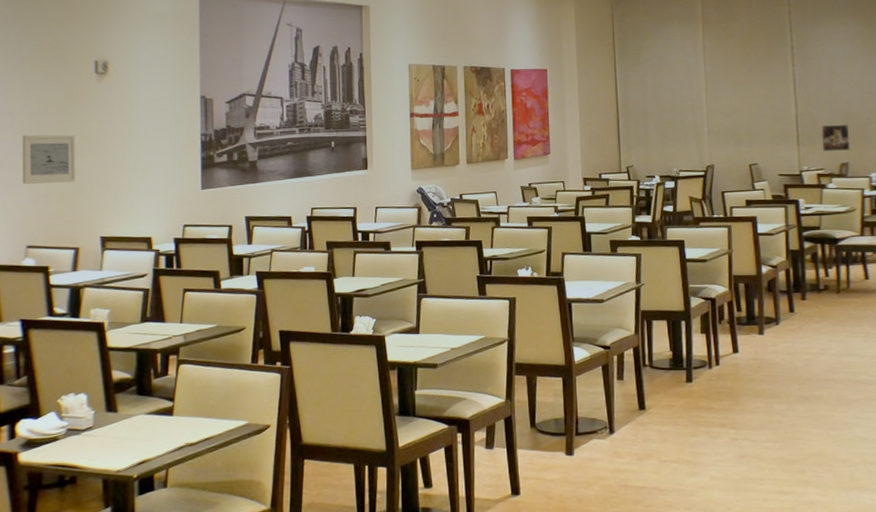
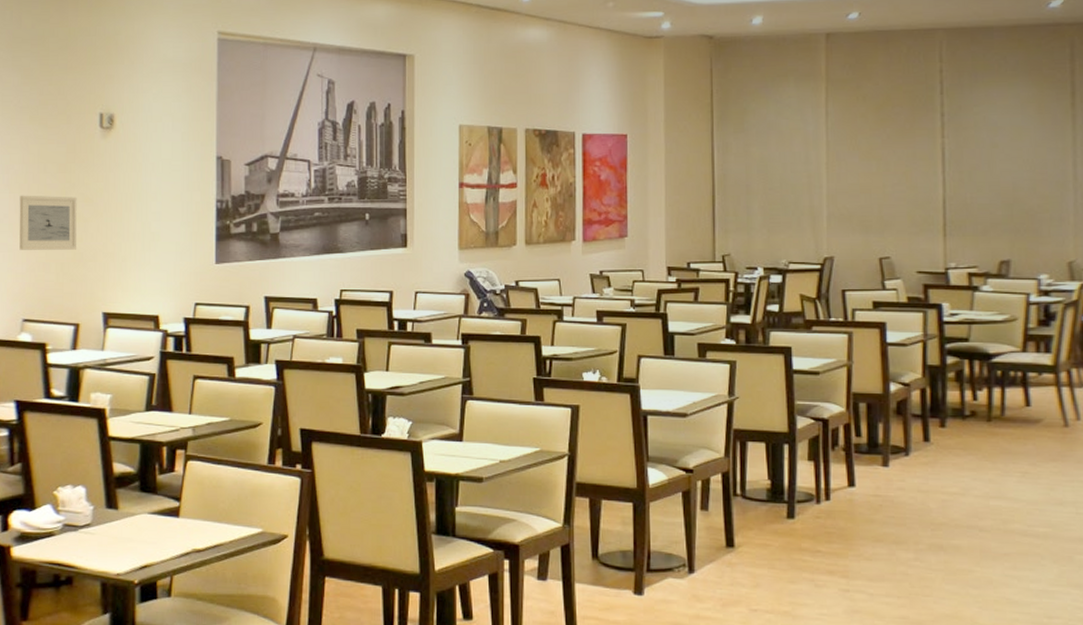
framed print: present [821,124,850,151] -> none [975,211,1014,245]

